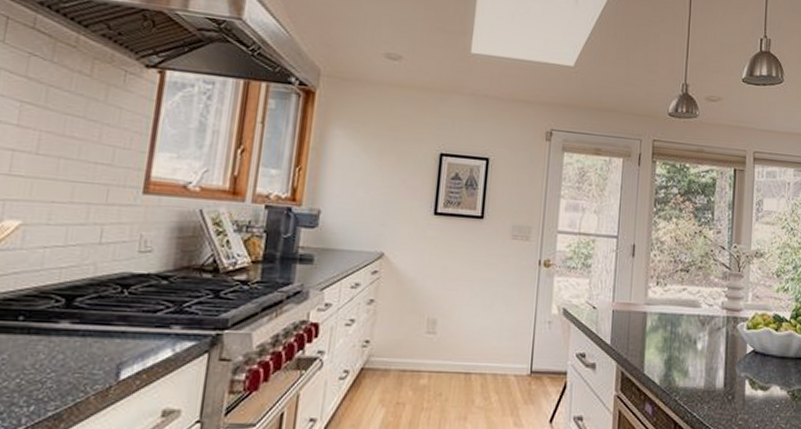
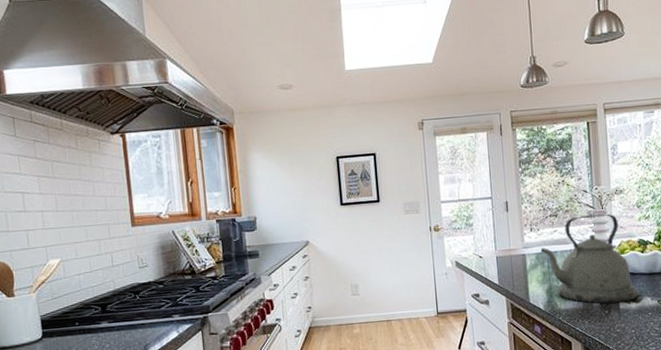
kettle: none [665,276,767,389] -> present [540,213,639,304]

